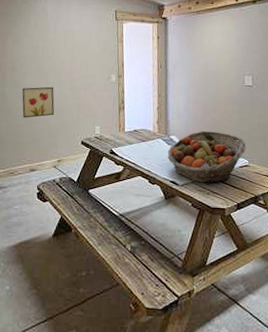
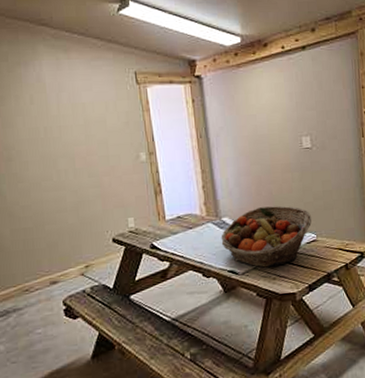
wall art: present [22,86,55,118] -> none [25,176,73,220]

